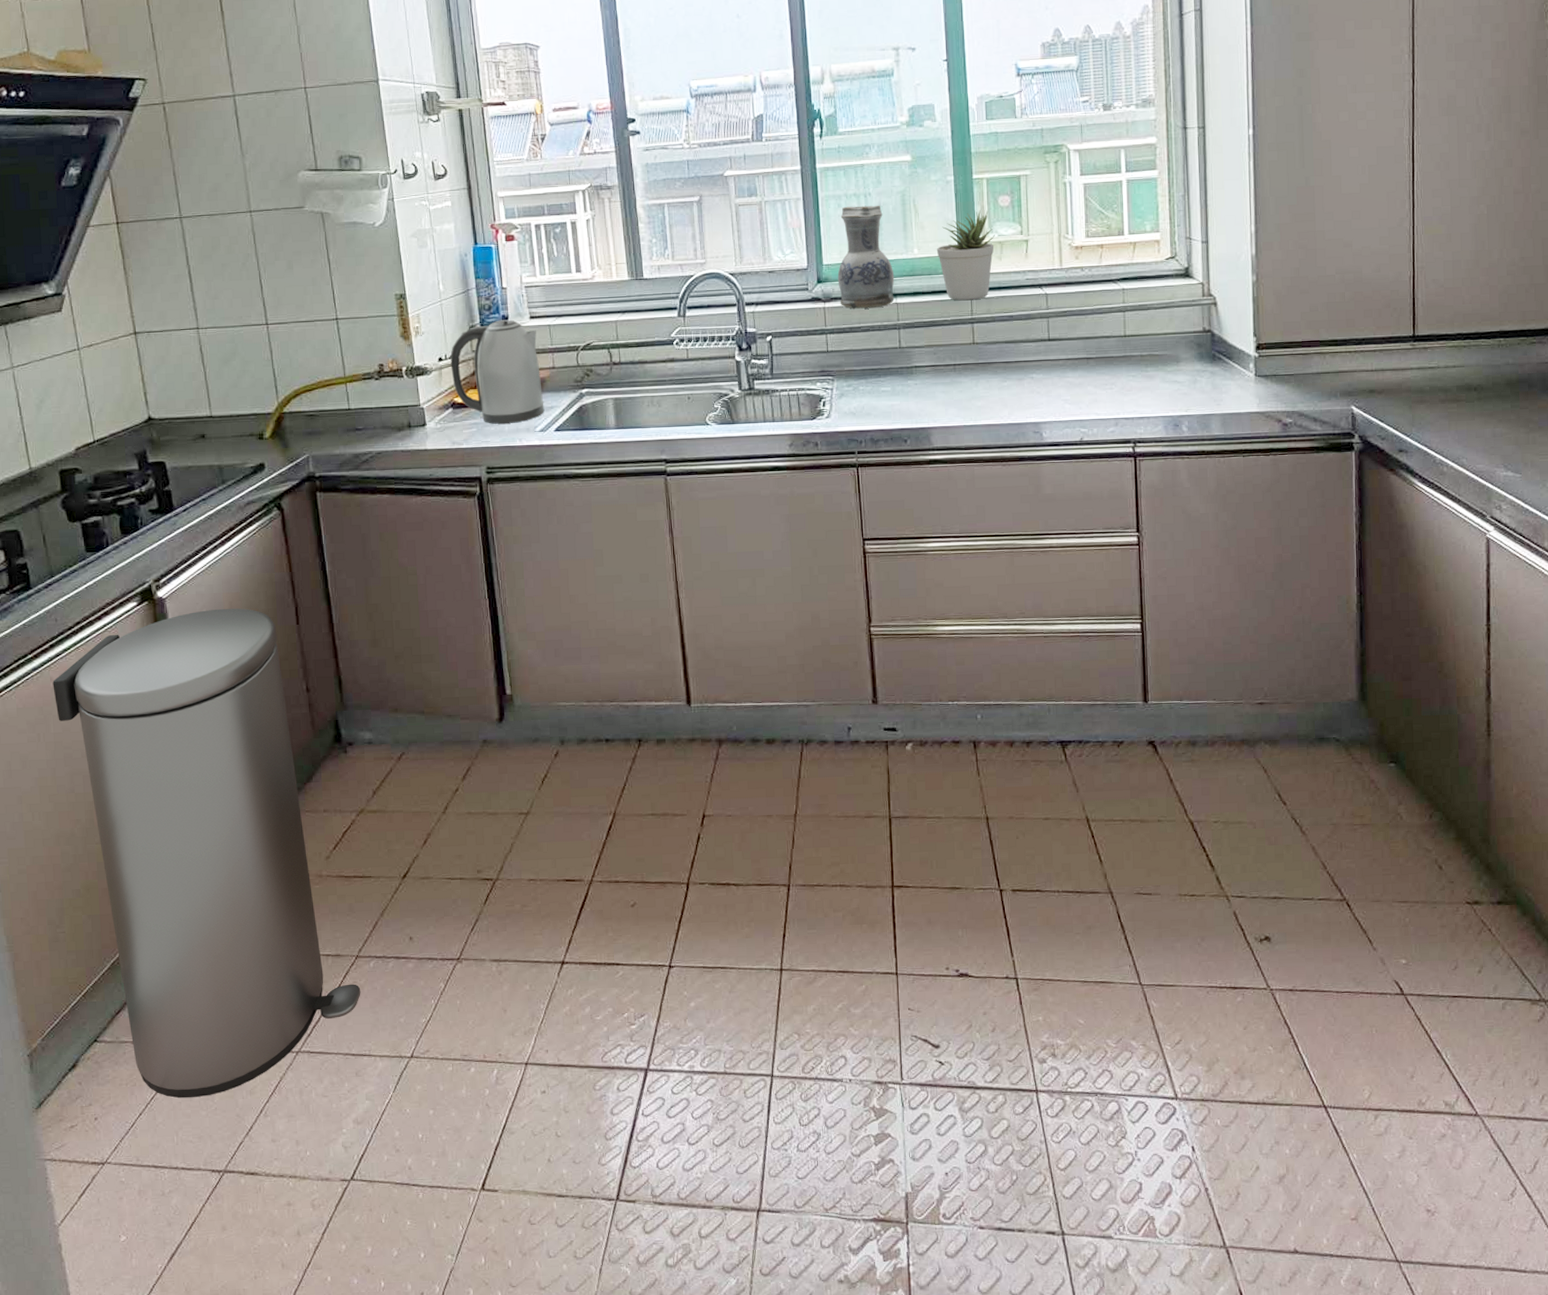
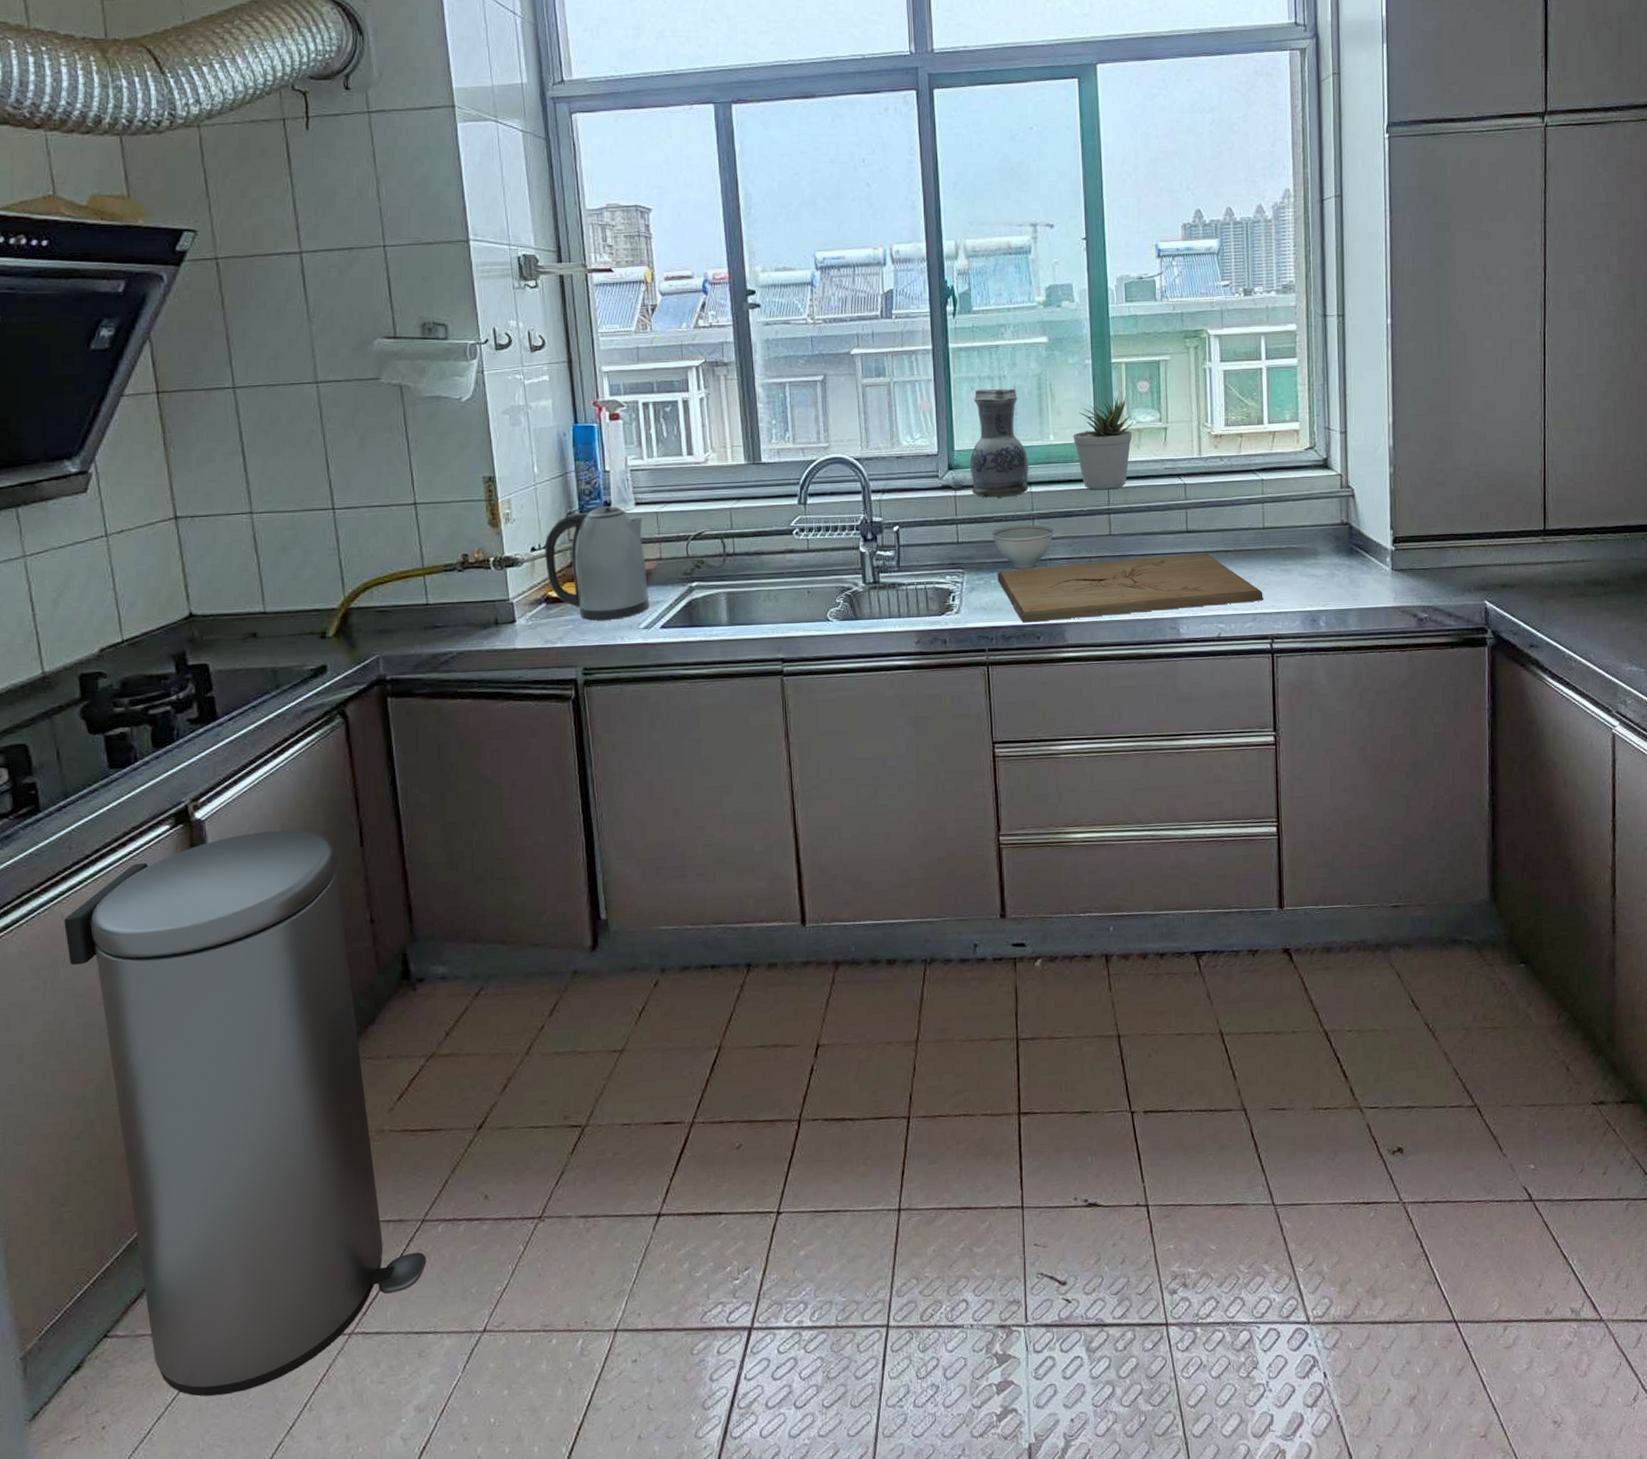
bowl: none [859,334,919,377] -> present [991,524,1054,570]
cutting board: none [865,360,1125,427] -> present [997,552,1263,623]

